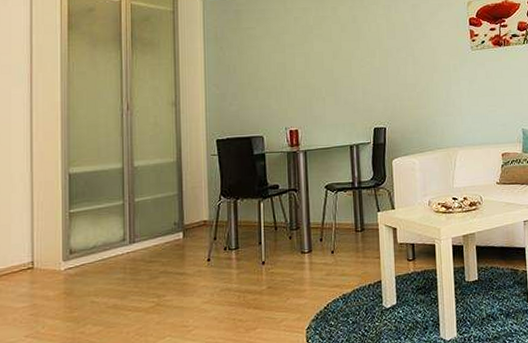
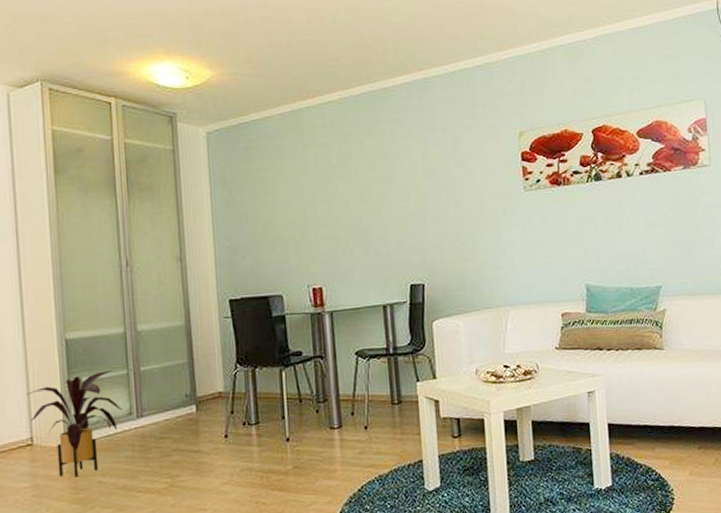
house plant: none [30,201,117,298] -> present [26,370,123,478]

